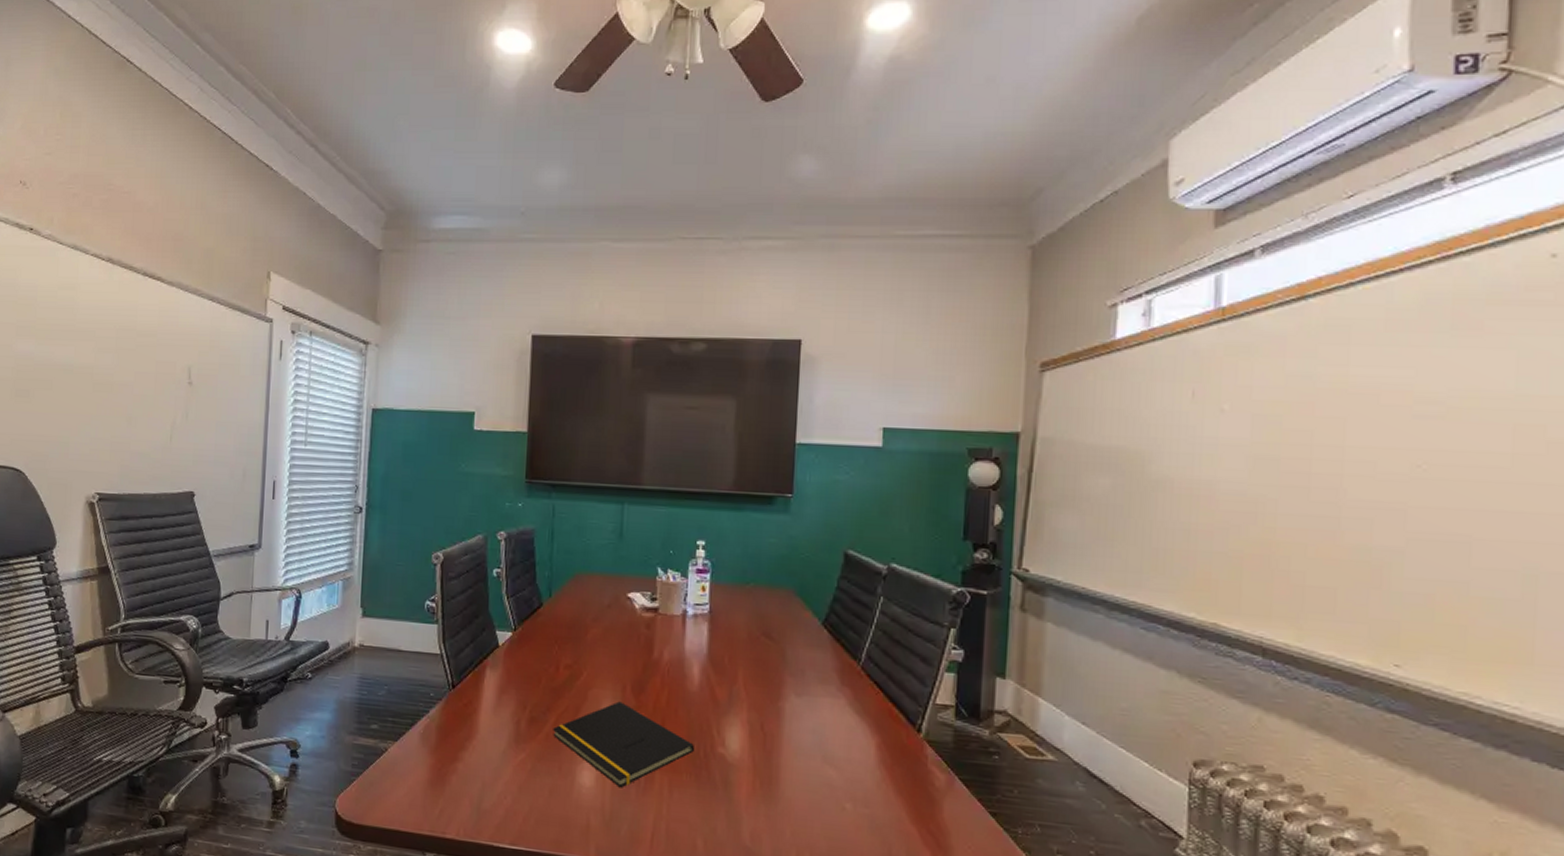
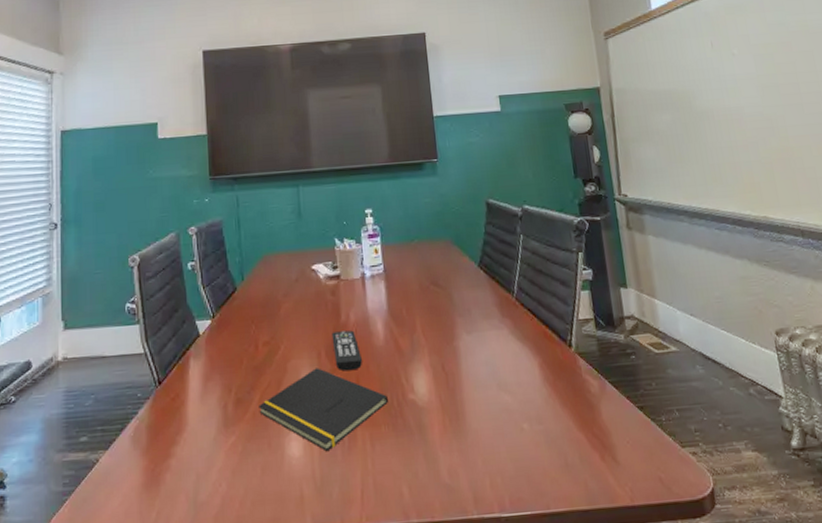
remote control: none [640,667,671,712] -> present [331,330,362,371]

